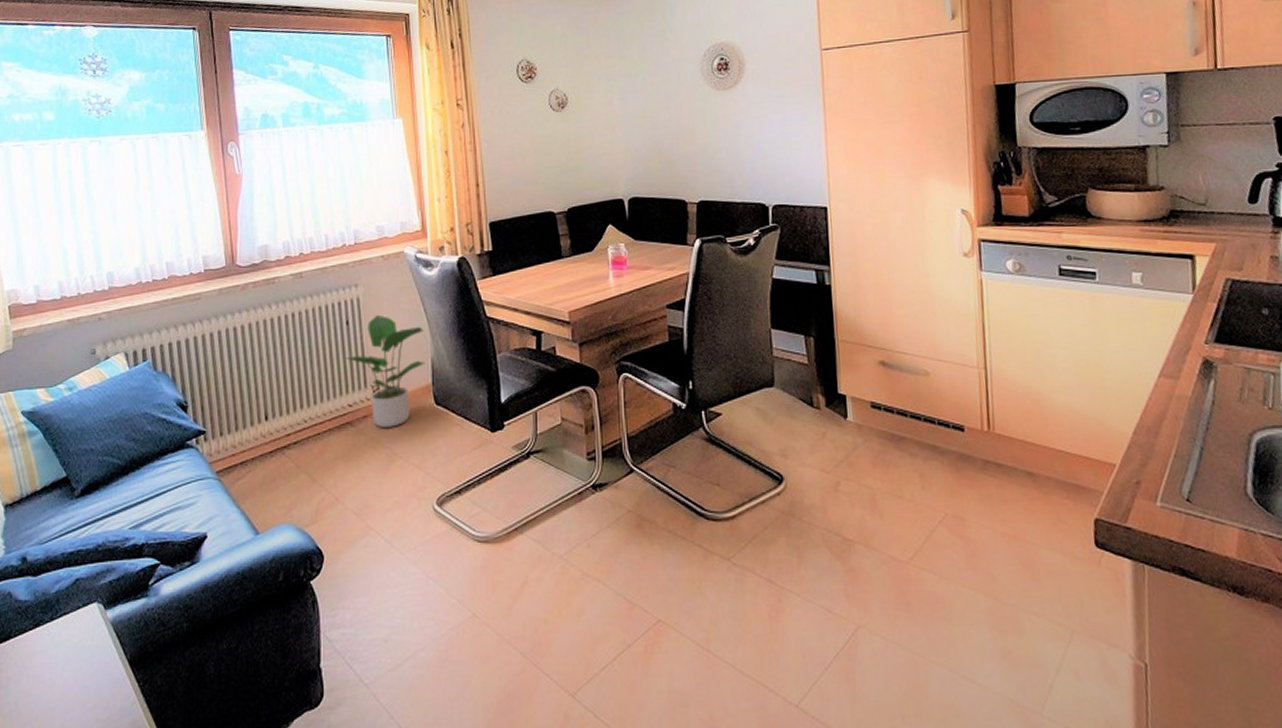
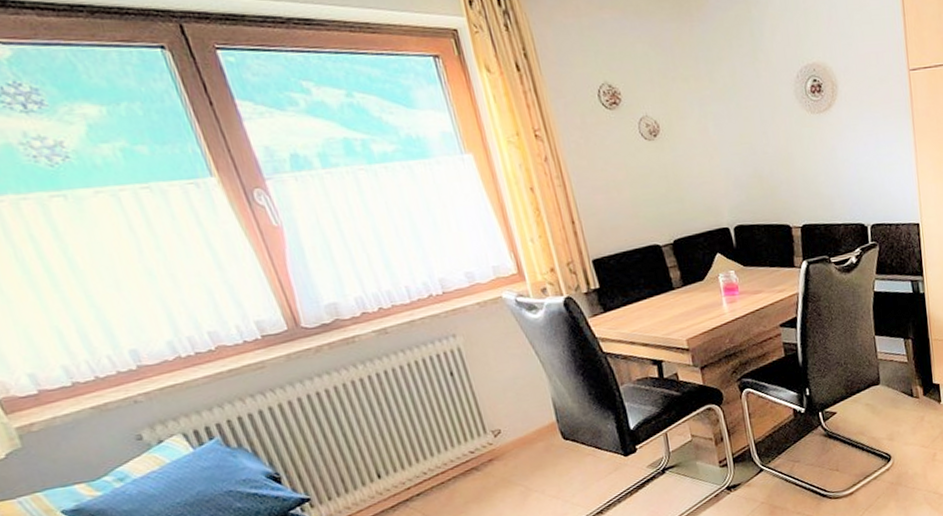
potted plant: present [345,314,425,427] -> none [456,362,546,468]

